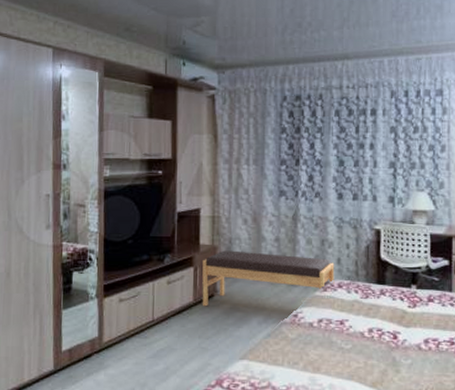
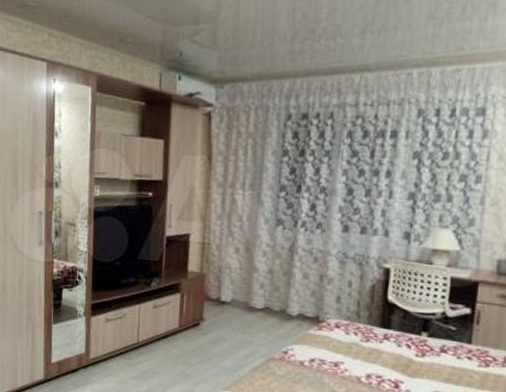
bench: present [202,250,335,307] -> none [187,278,333,334]

